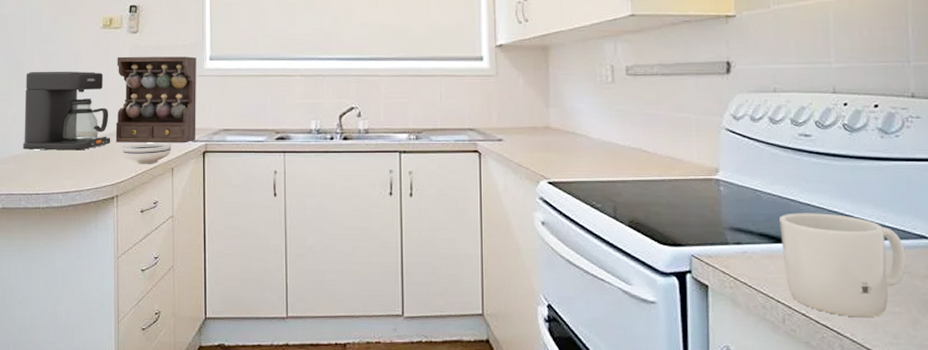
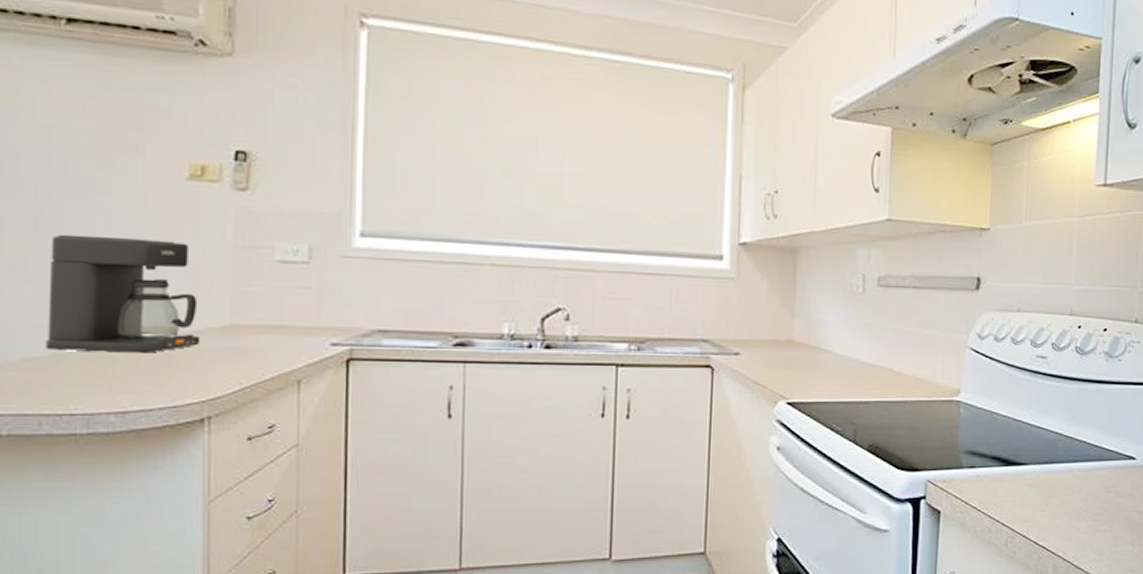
spice rack: present [115,56,196,144] -> none [208,222,340,348]
bowl: present [122,142,172,164] -> none [218,344,299,375]
mug: present [778,213,906,318] -> none [1010,435,1116,537]

